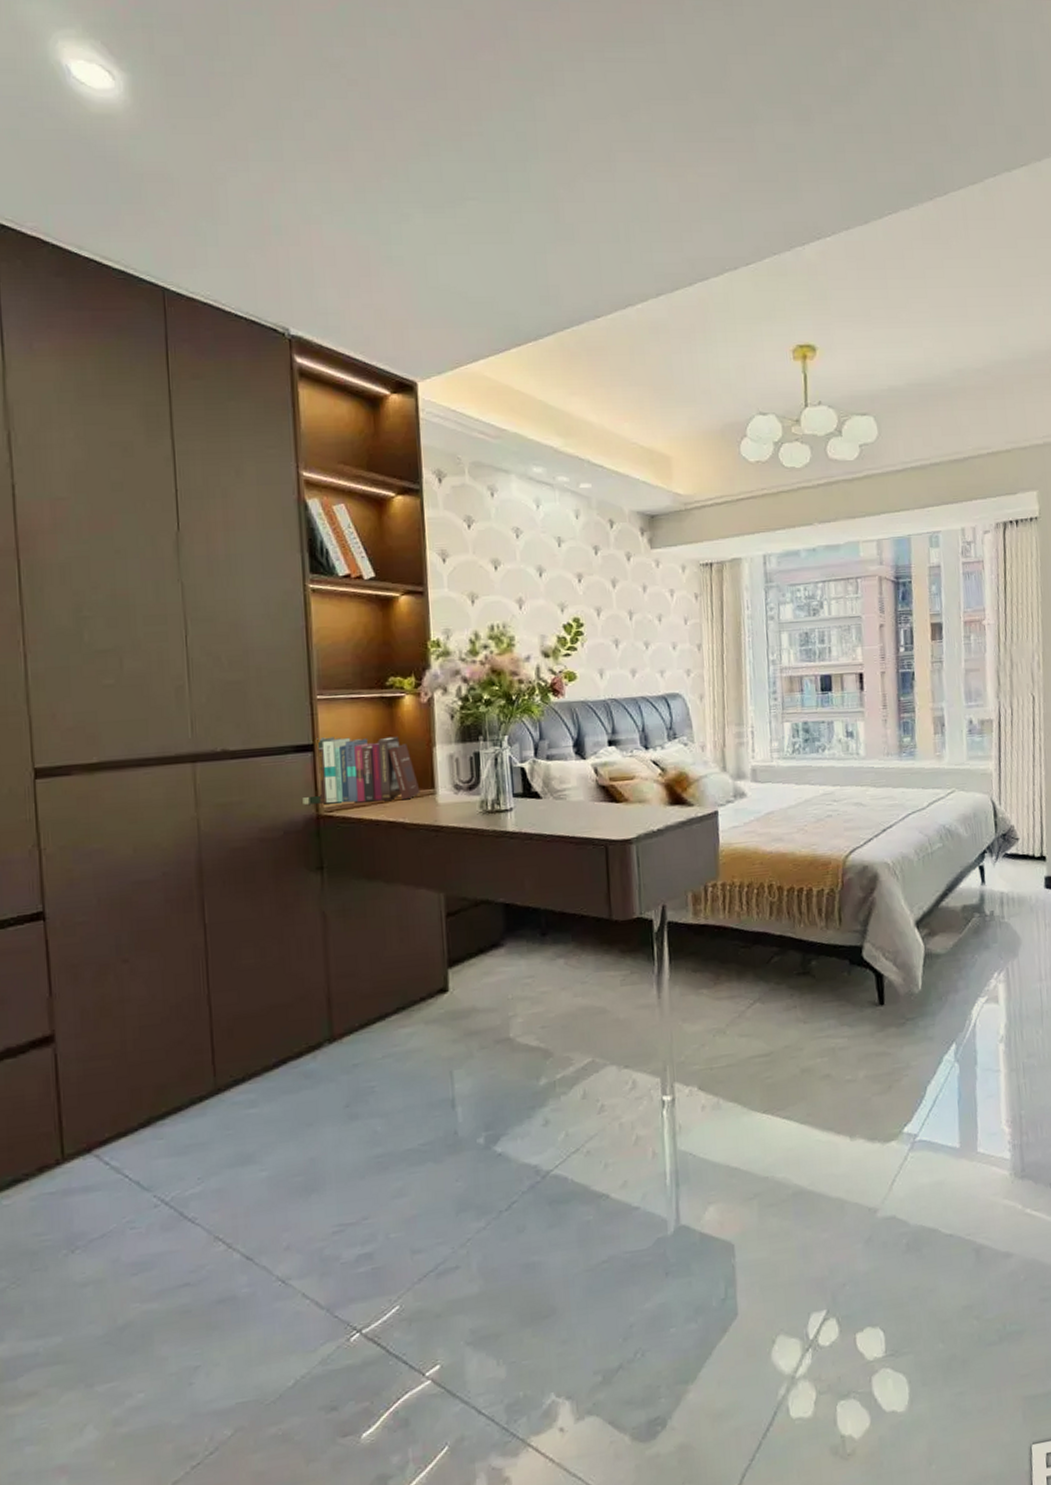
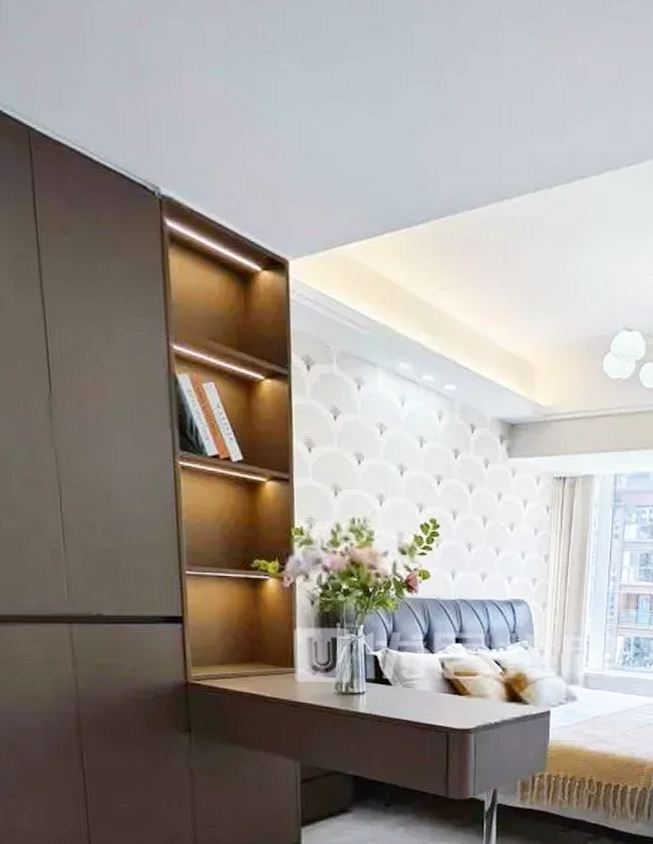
books: present [302,736,420,805] -> none [172,611,281,676]

